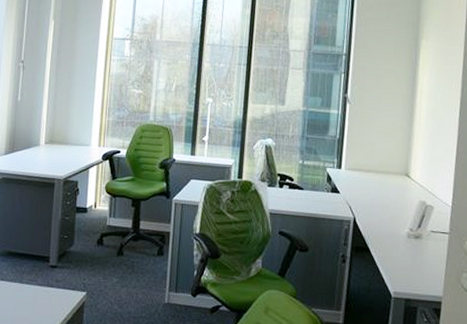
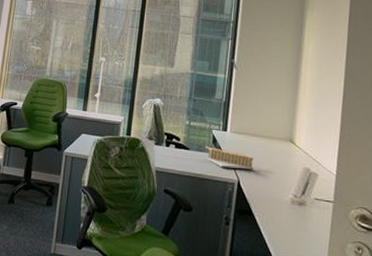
architectural model: none [320,185,370,207] -> present [205,146,254,170]

